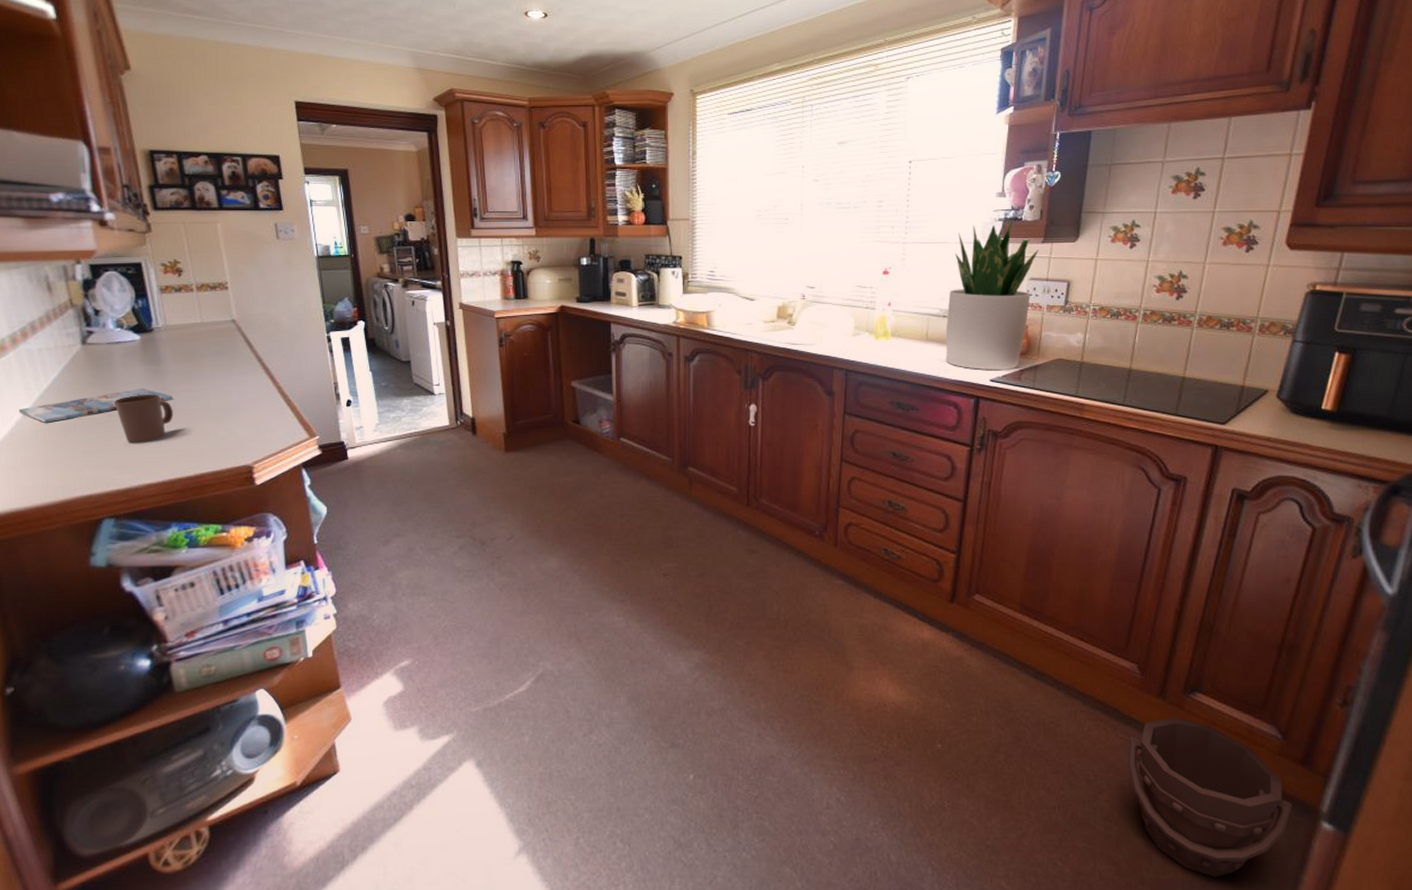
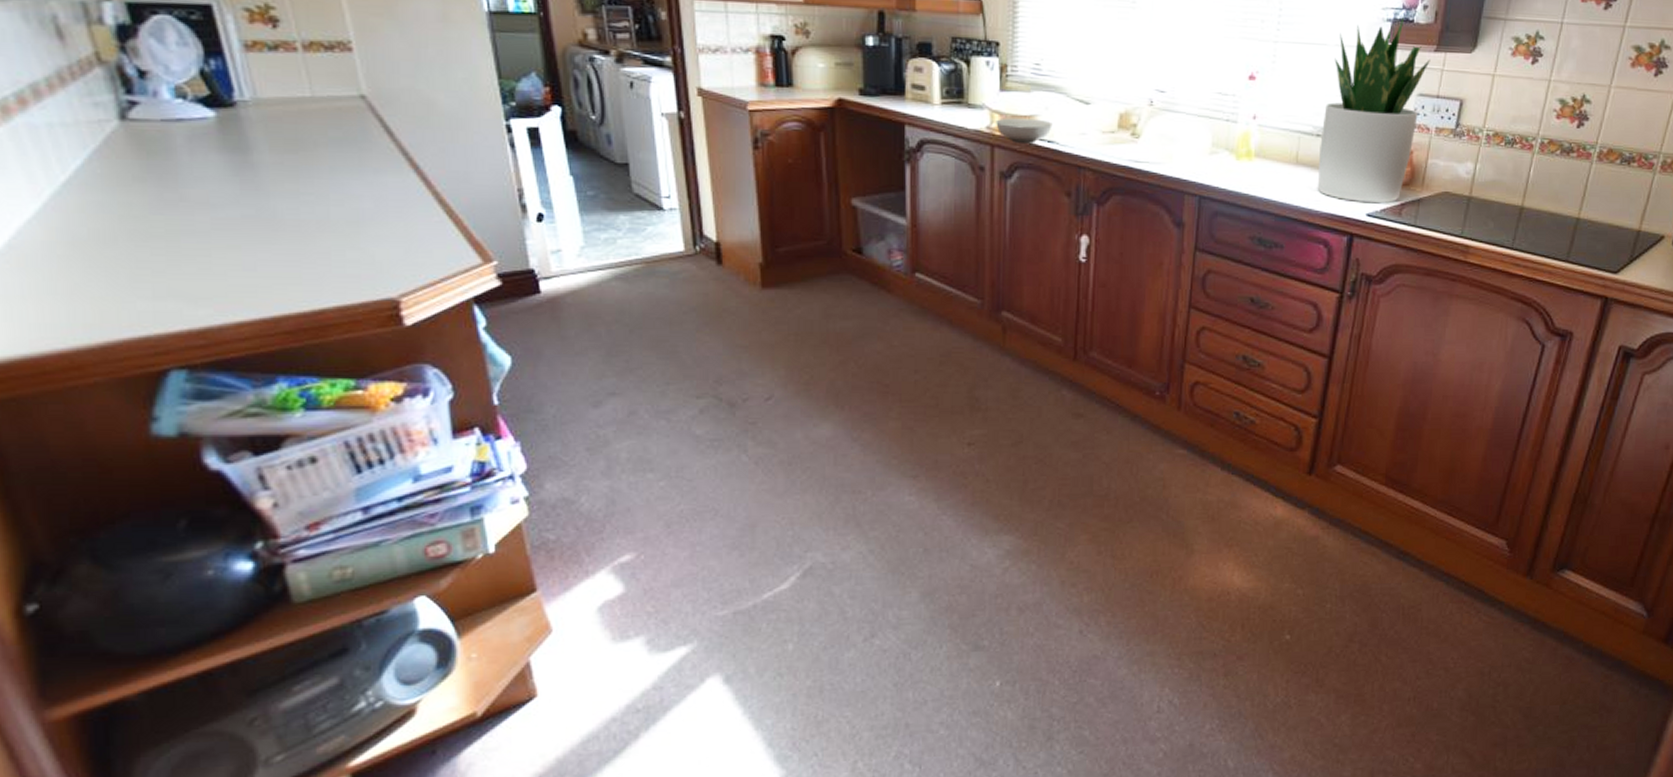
magazine: present [18,388,173,423] -> none [19,186,272,232]
mug: present [114,394,173,443] -> none [177,195,273,265]
bowl: none [680,314,725,334] -> present [996,118,1053,145]
bucket: present [1127,717,1292,877] -> none [1488,597,1652,764]

